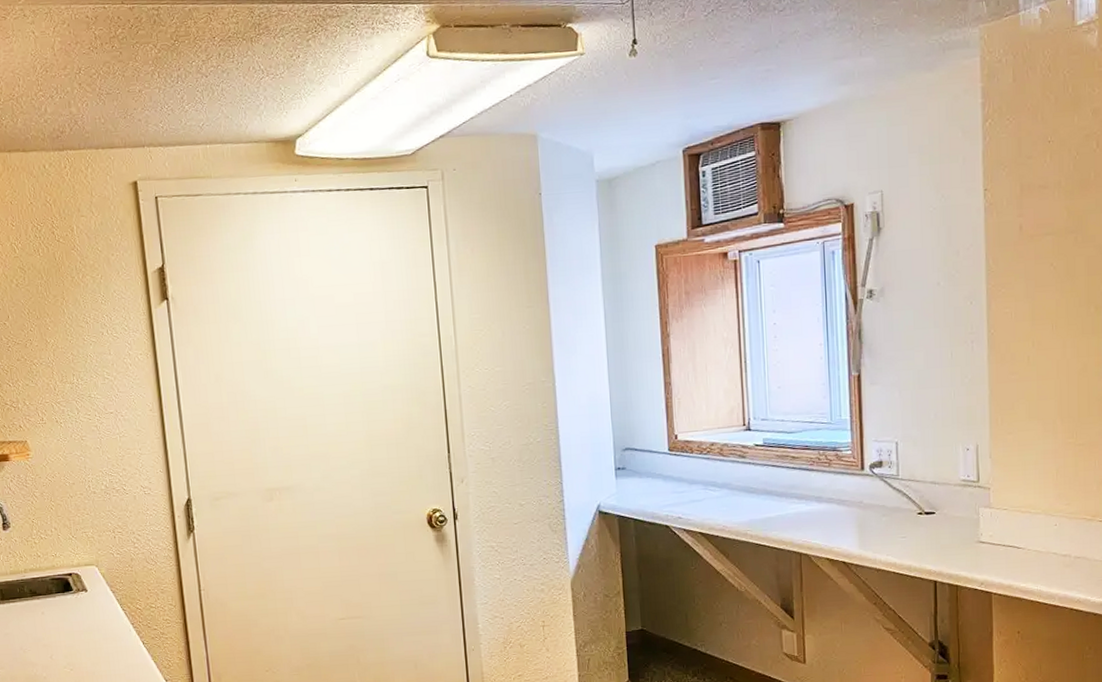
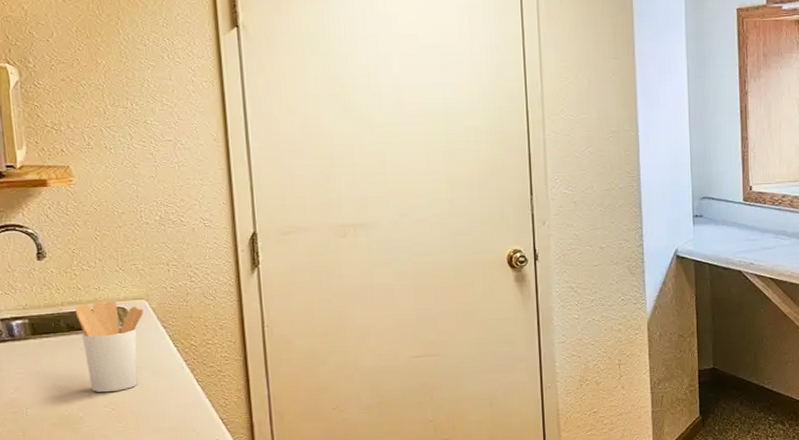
utensil holder: none [36,567,95,654] -> present [74,301,144,393]

